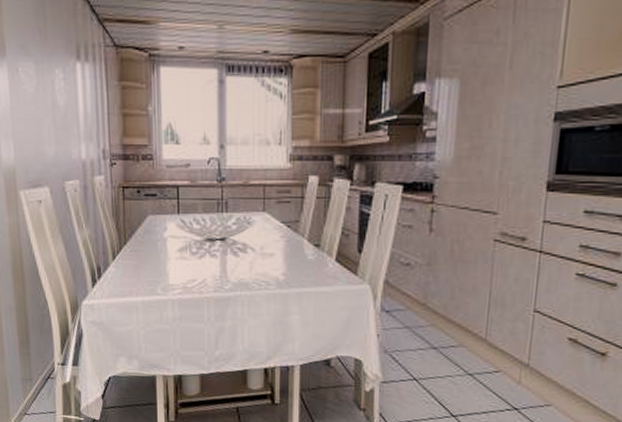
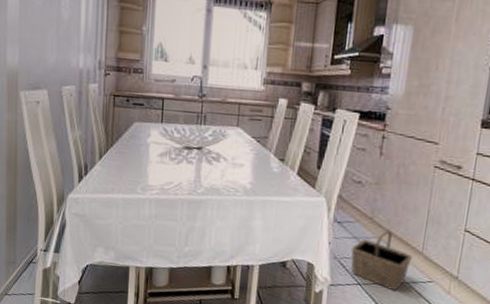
basket: none [403,316,474,385] -> present [351,230,412,291]

